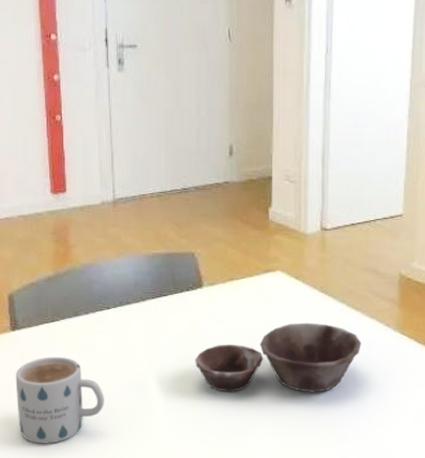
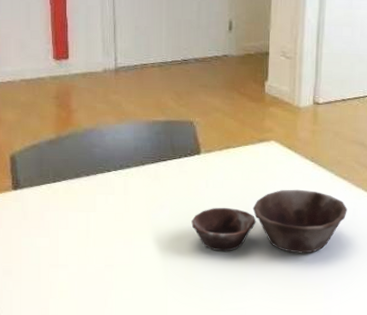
mug: present [15,356,104,444] -> none [17,215,104,296]

